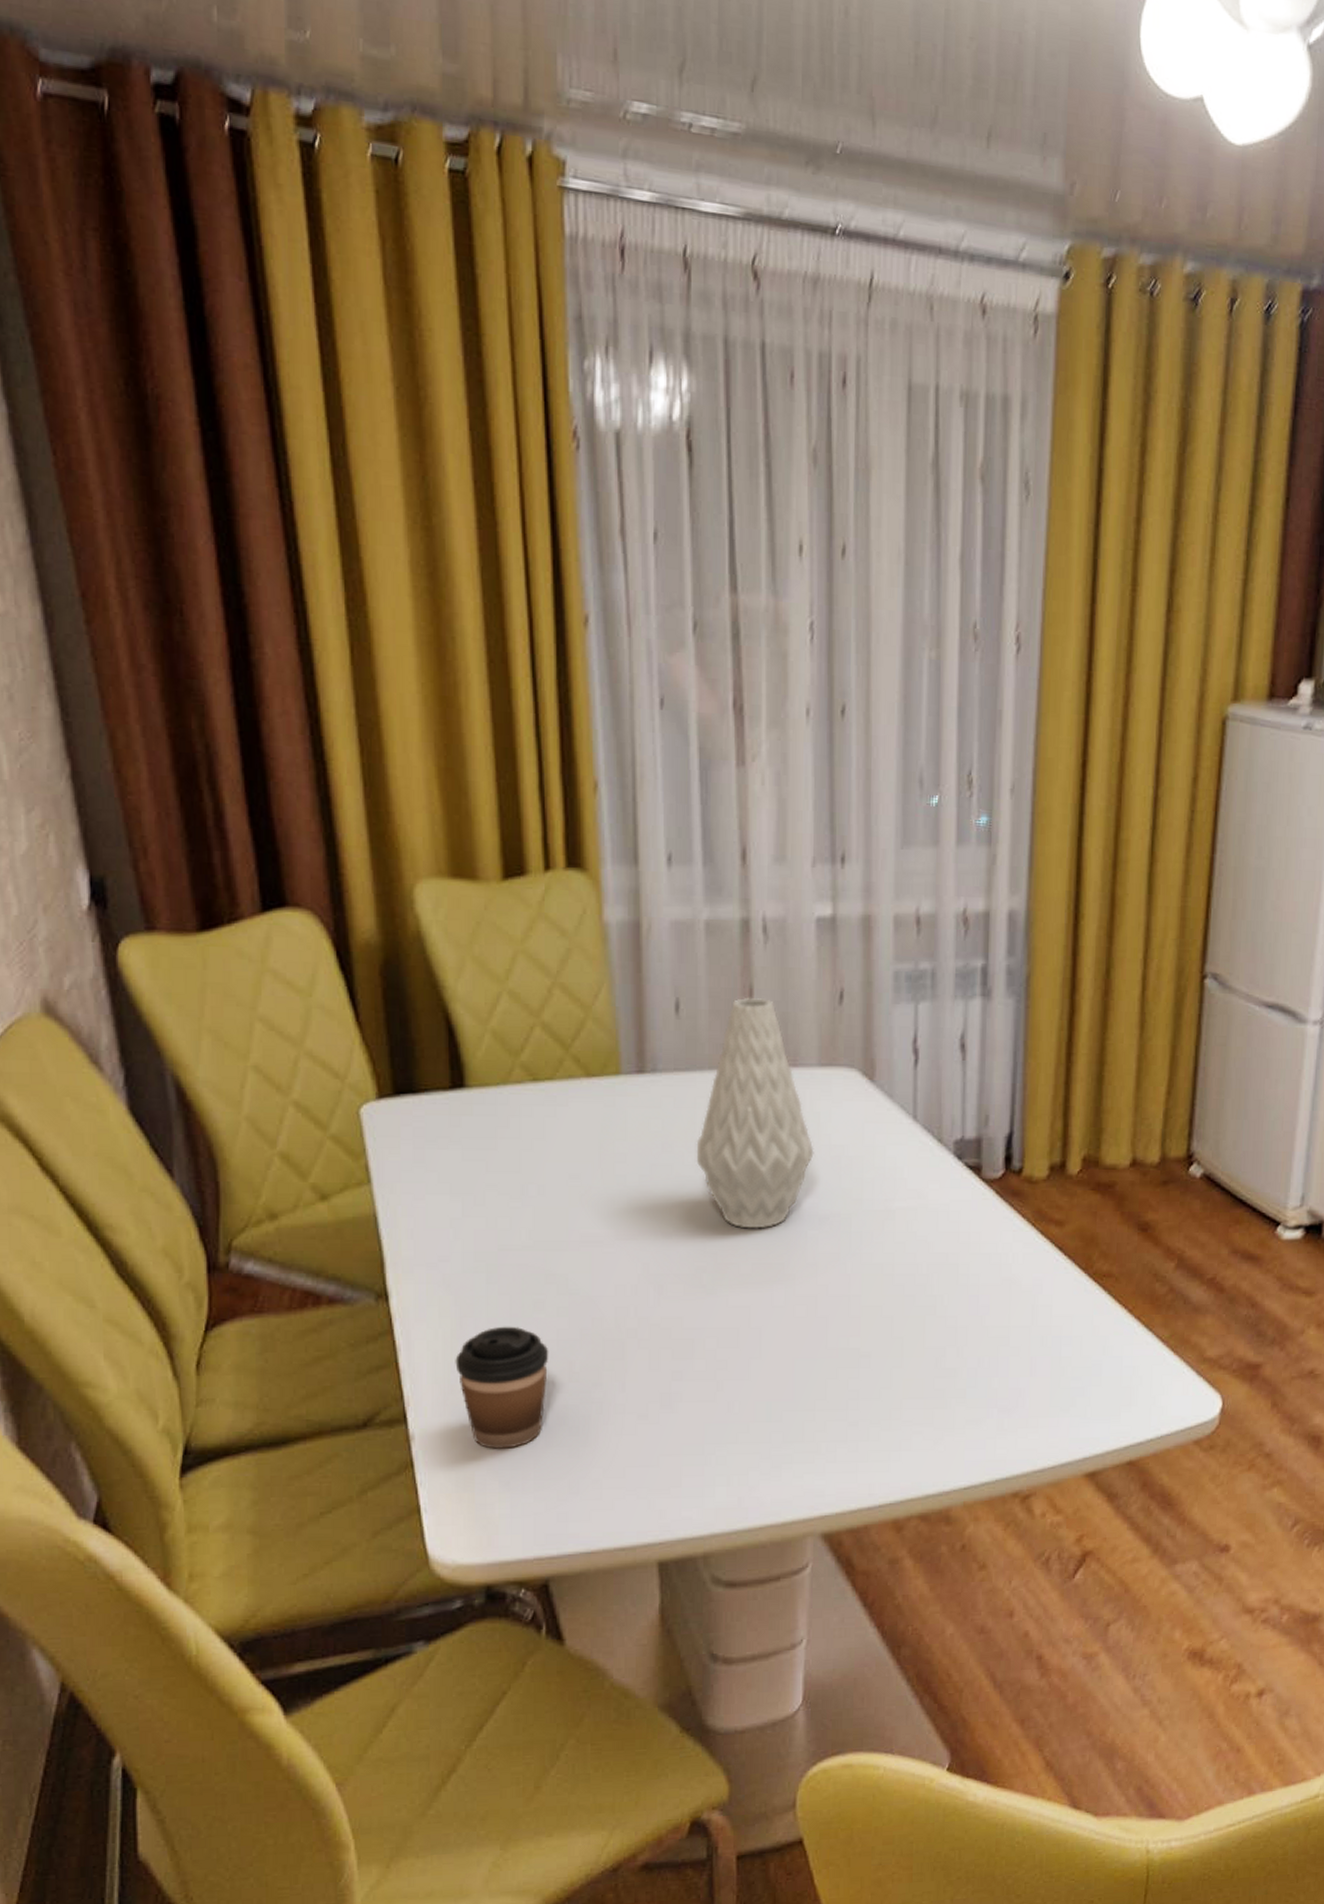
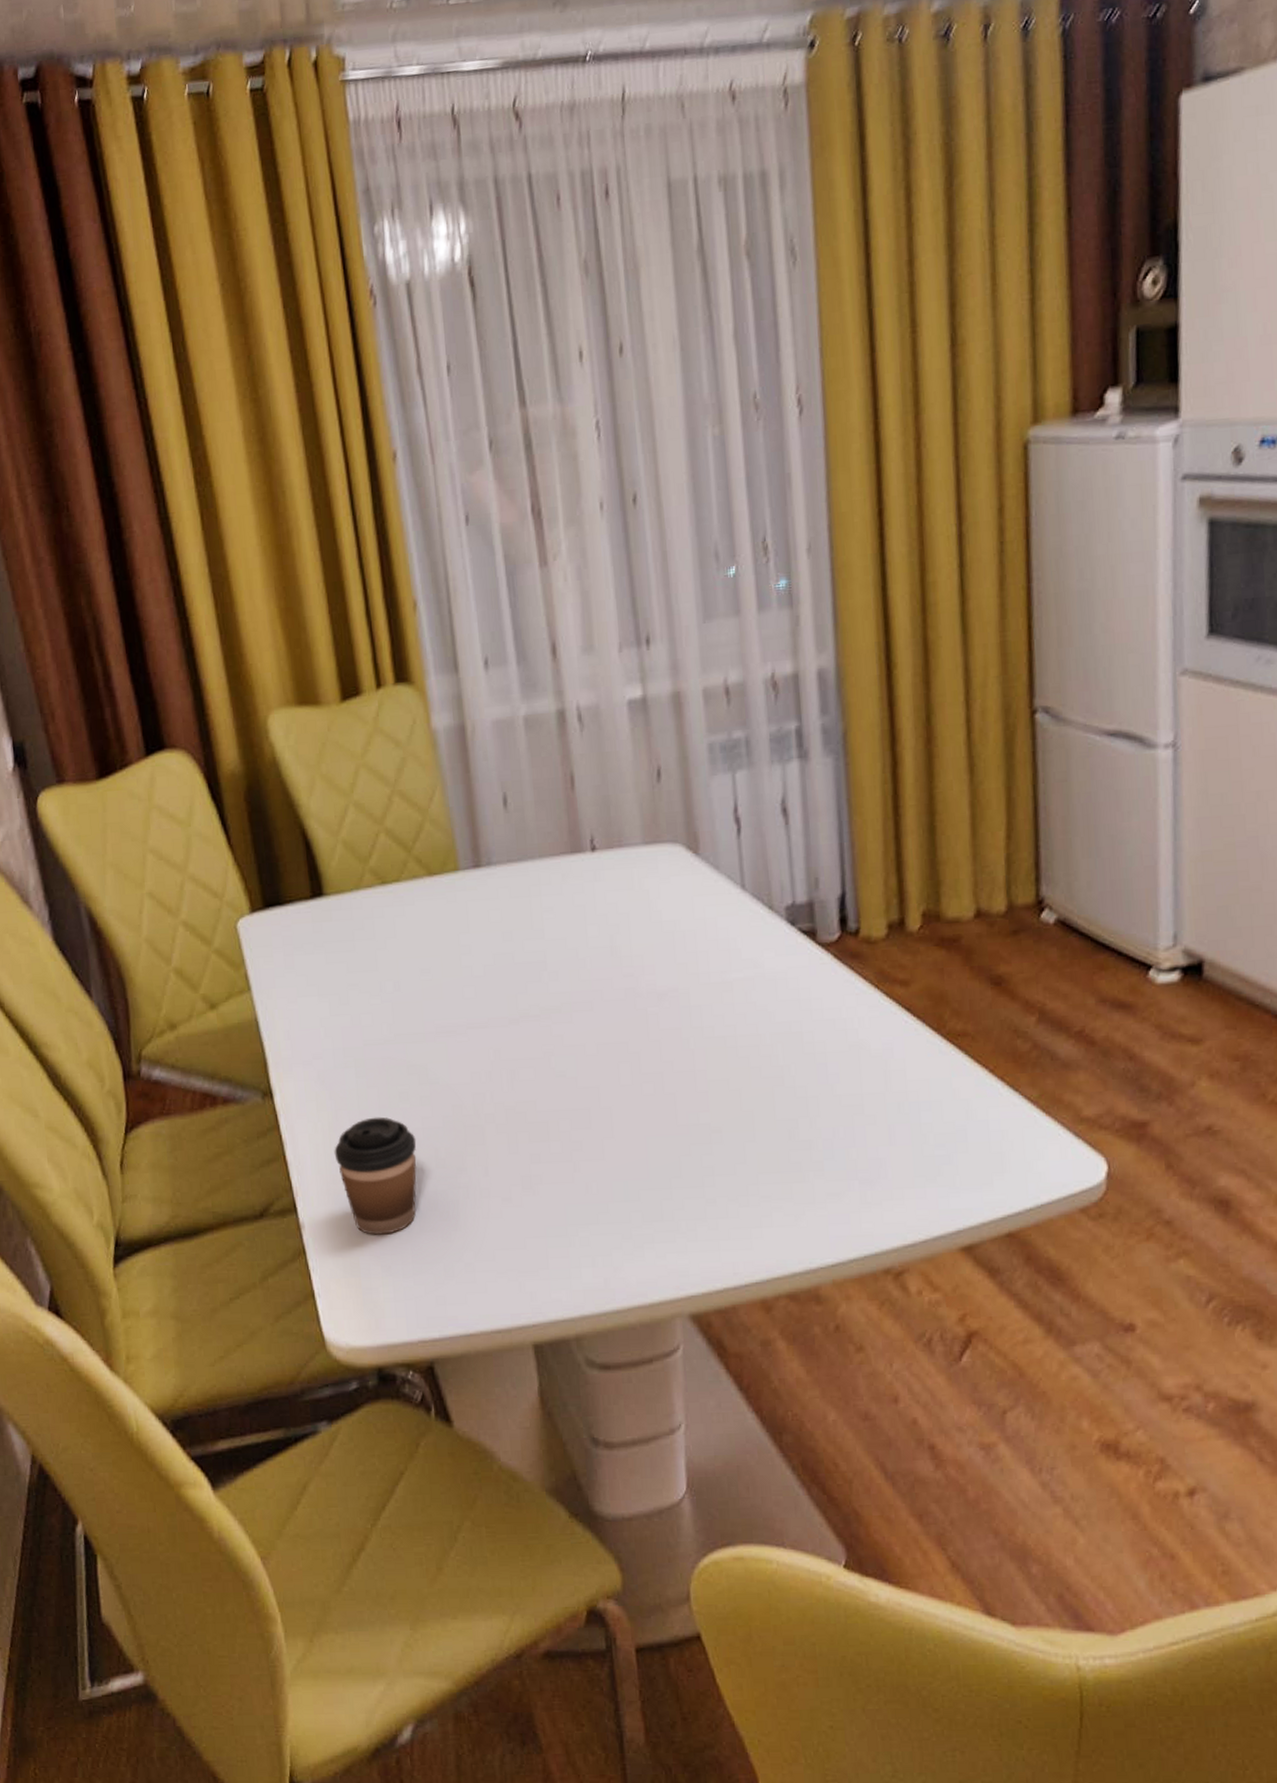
vase: present [696,997,814,1229] -> none [533,783,647,1011]

